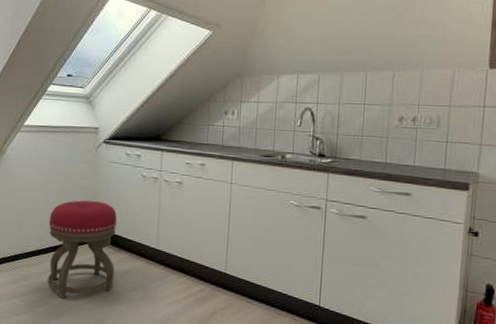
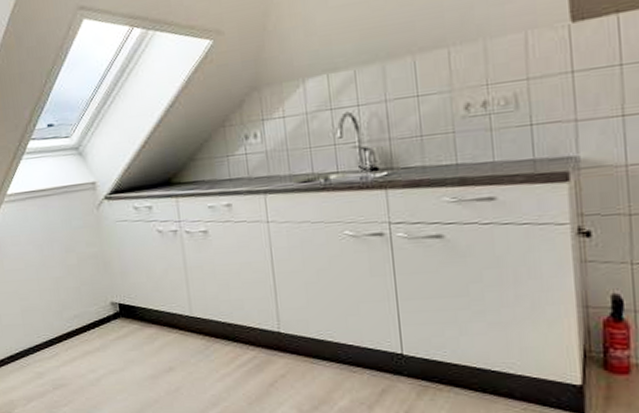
stool: present [47,200,117,298] -> none [56,270,146,392]

